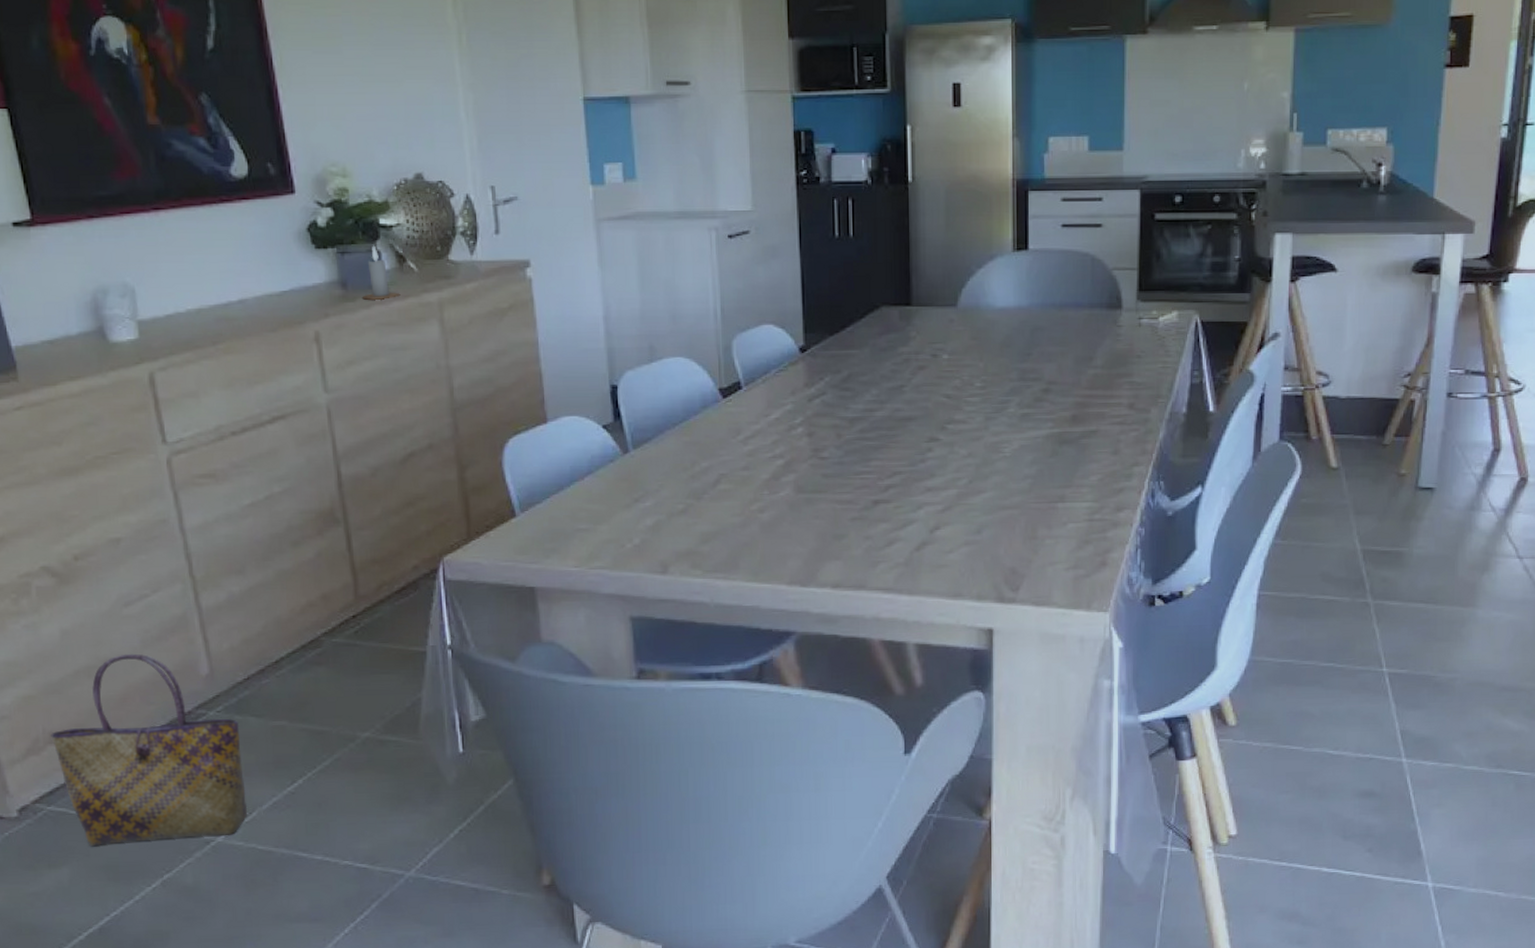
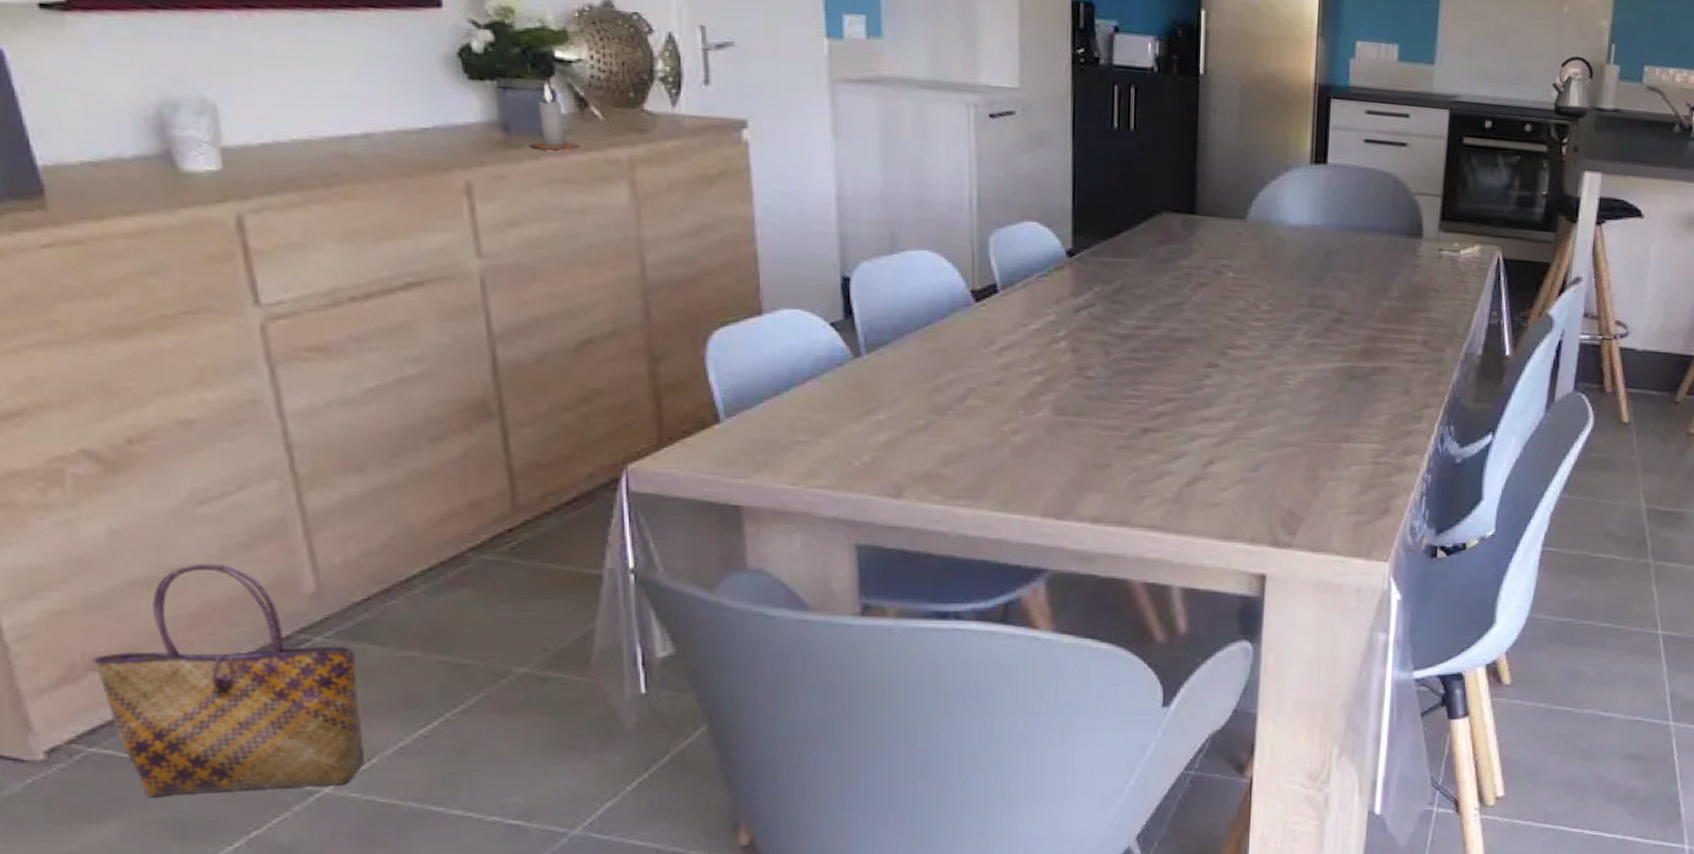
kettle: none [1237,128,1279,185] -> present [1551,56,1594,118]

